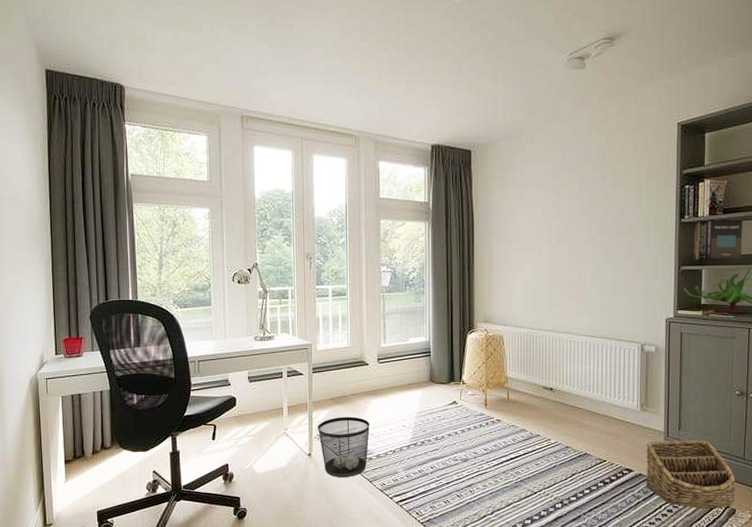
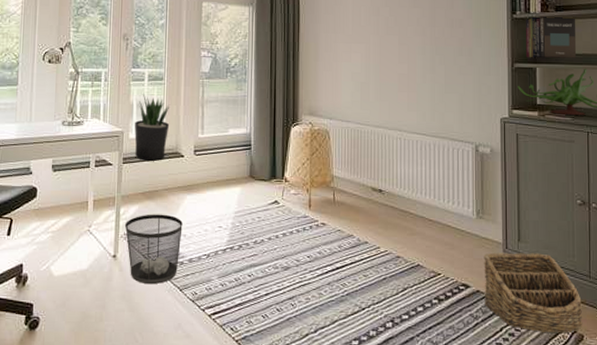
planter: none [322,308,354,370] -> present [134,93,170,161]

